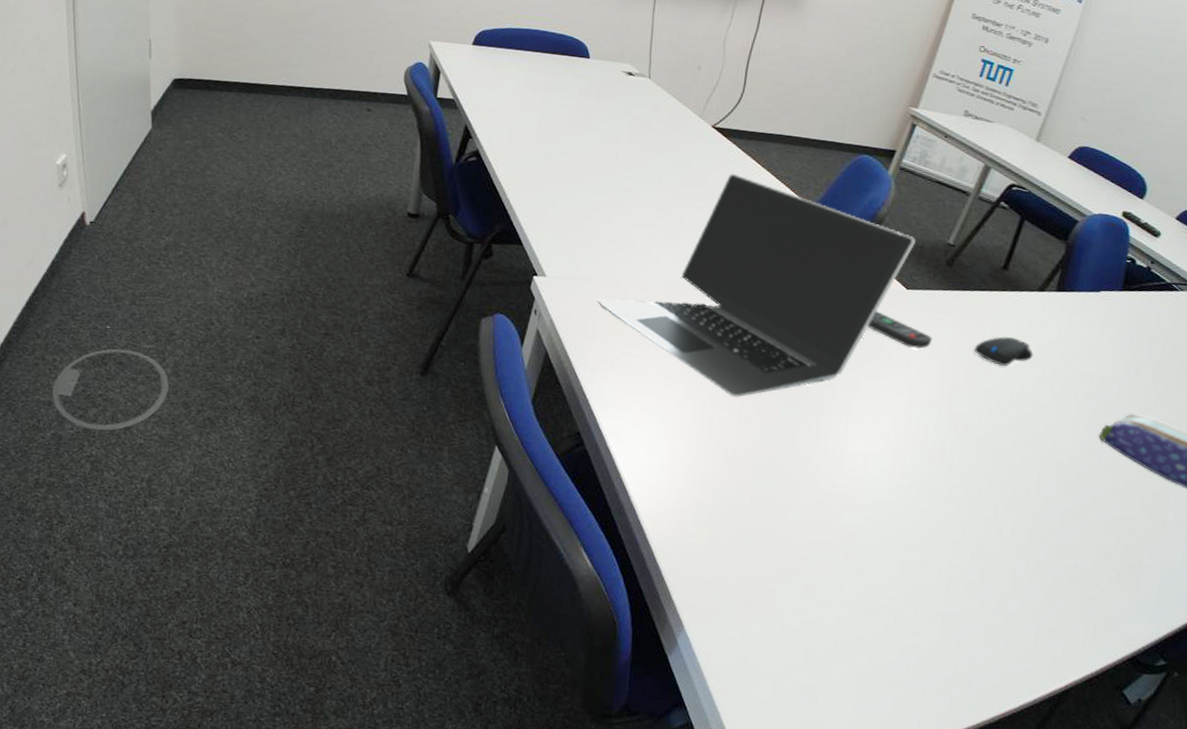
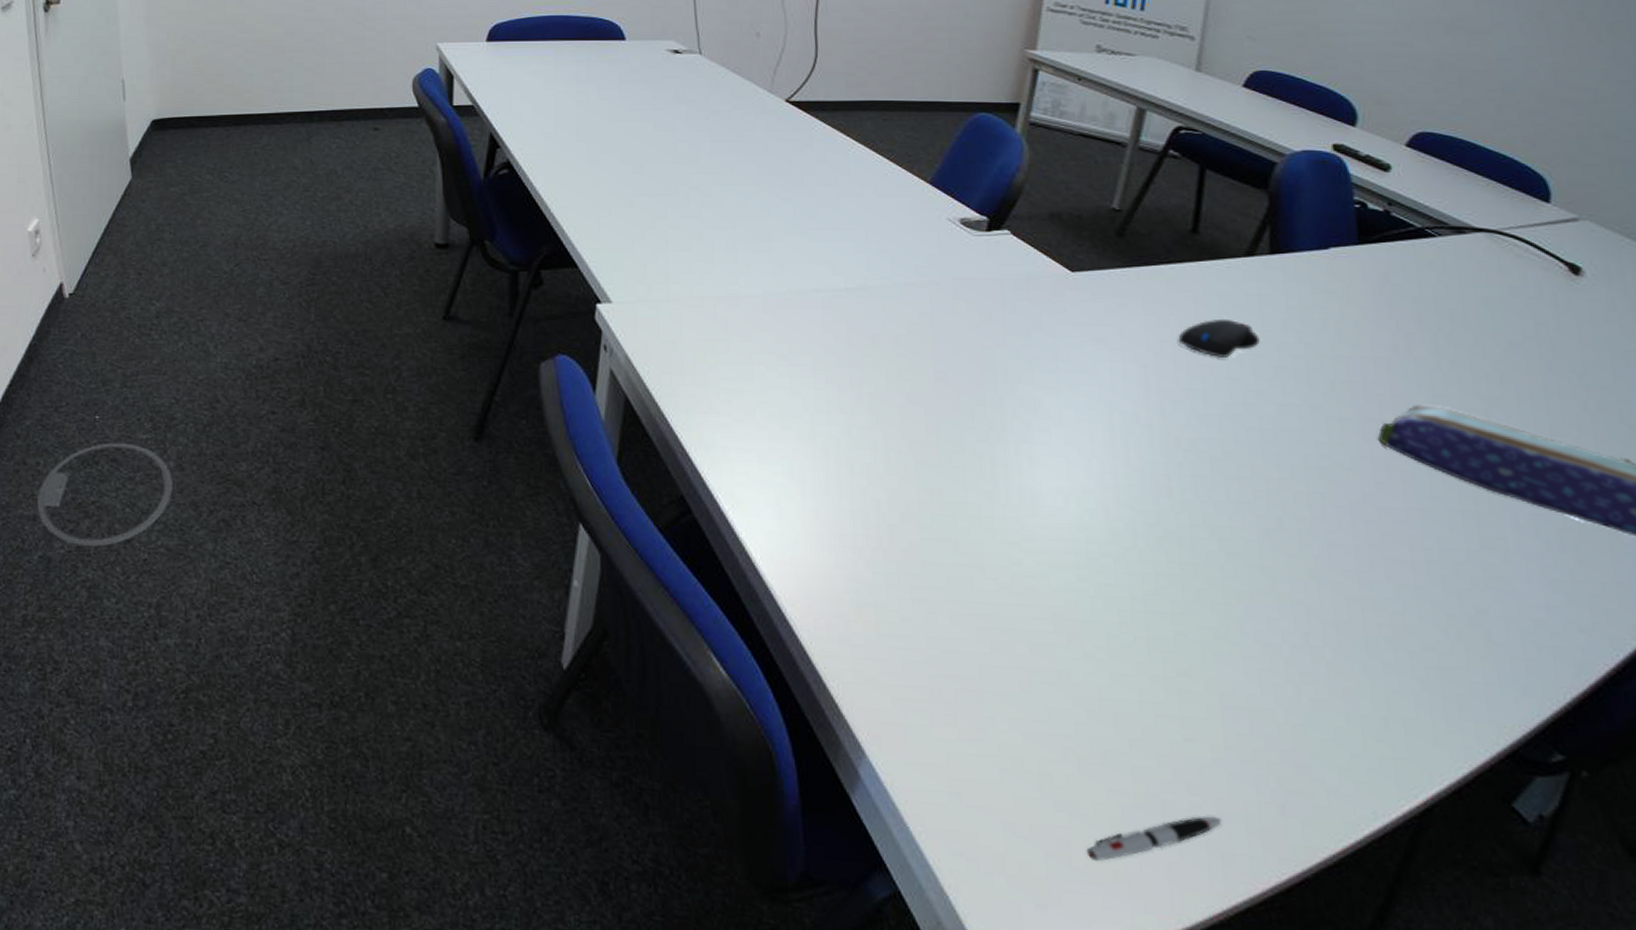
laptop: present [596,173,916,397] -> none [678,153,1070,432]
pen: none [828,686,926,711] -> present [1086,816,1221,862]
remote control: present [867,311,932,349] -> none [1030,303,1120,346]

